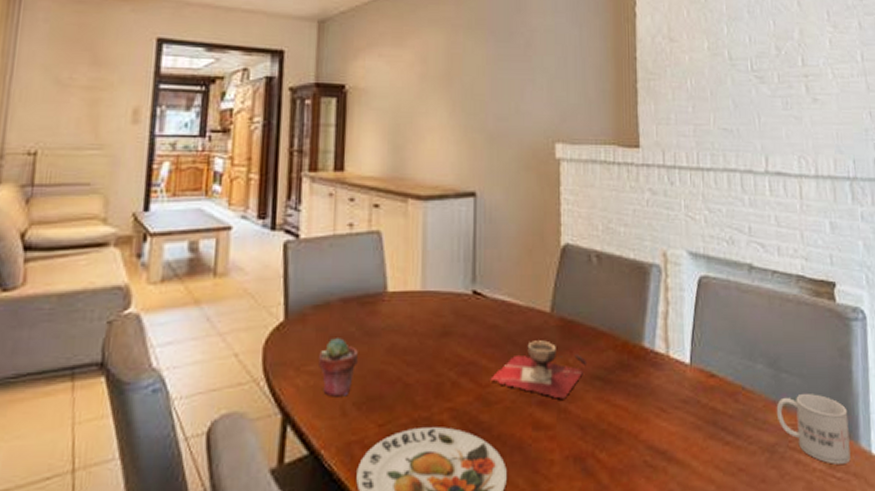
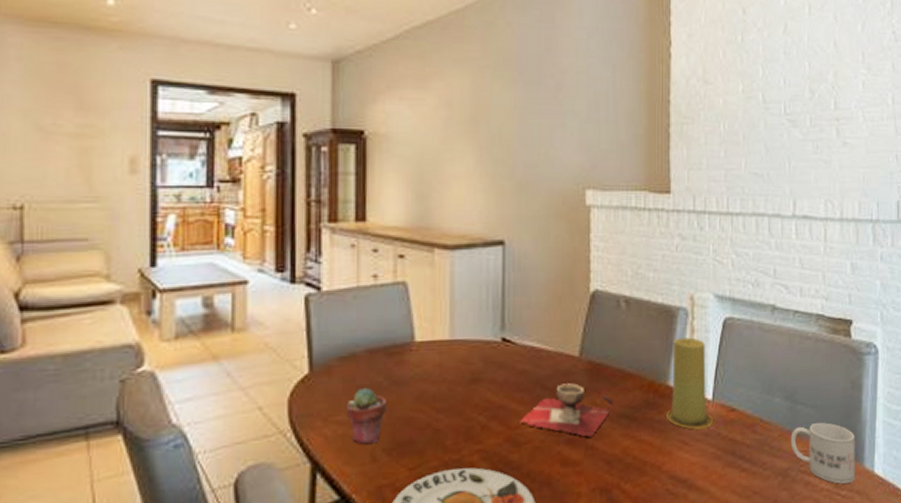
candle: none [641,296,691,396] -> present [665,337,713,430]

